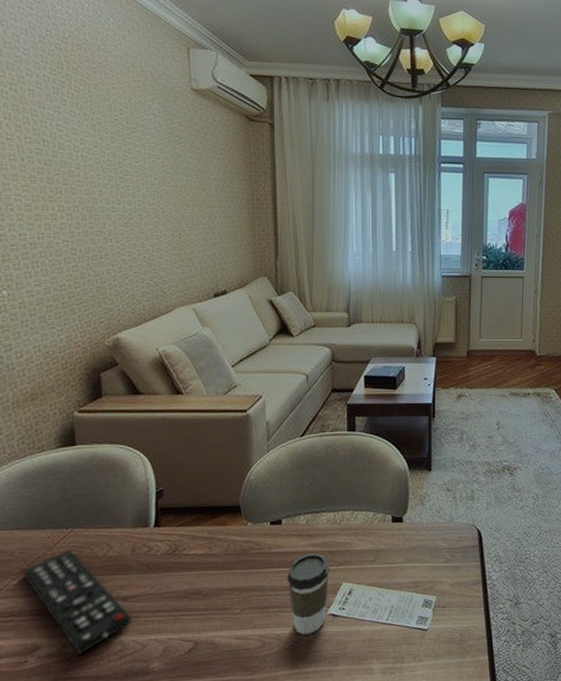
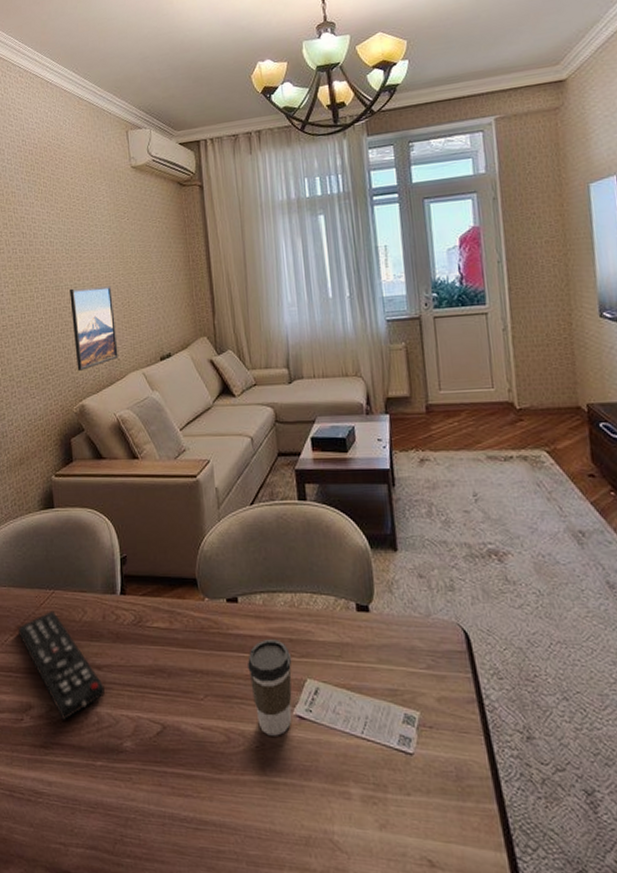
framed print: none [106,212,164,302] -> present [70,286,118,371]

